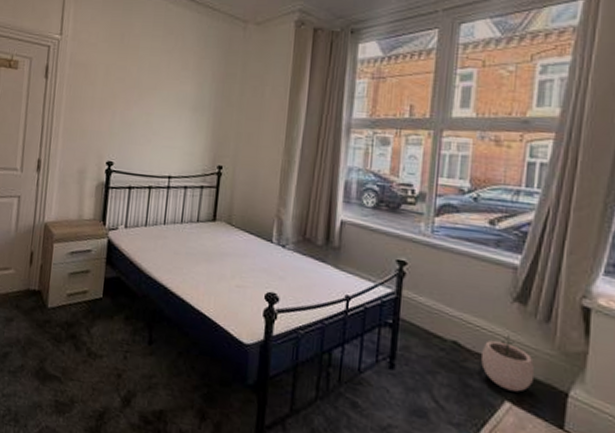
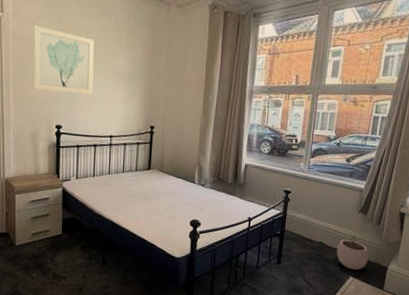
wall art: none [86,48,158,127] -> present [33,25,95,95]

